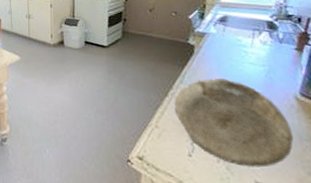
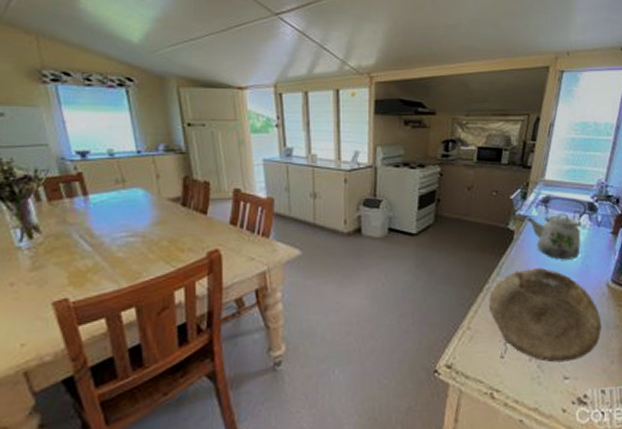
kettle: none [205,16,268,72] -> present [526,196,588,260]

